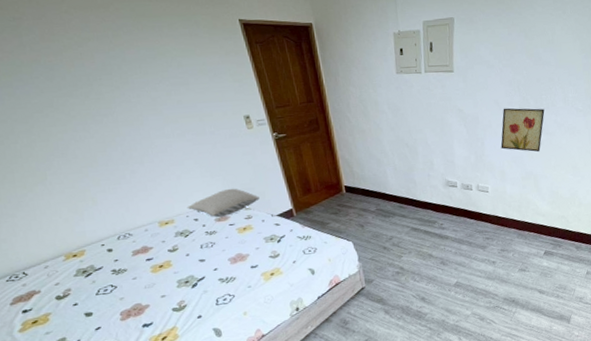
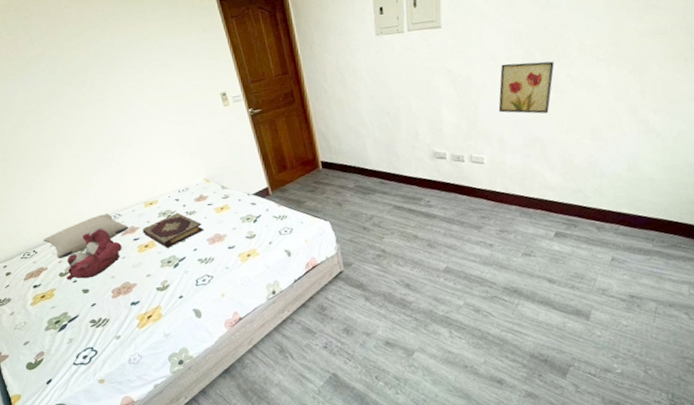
pillow: none [35,233,141,281] -> present [43,213,129,258]
teddy bear: none [65,248,133,304] -> present [66,228,122,281]
book: none [156,232,225,268] -> present [142,213,204,248]
pillow: present [187,188,259,217] -> none [169,167,236,197]

